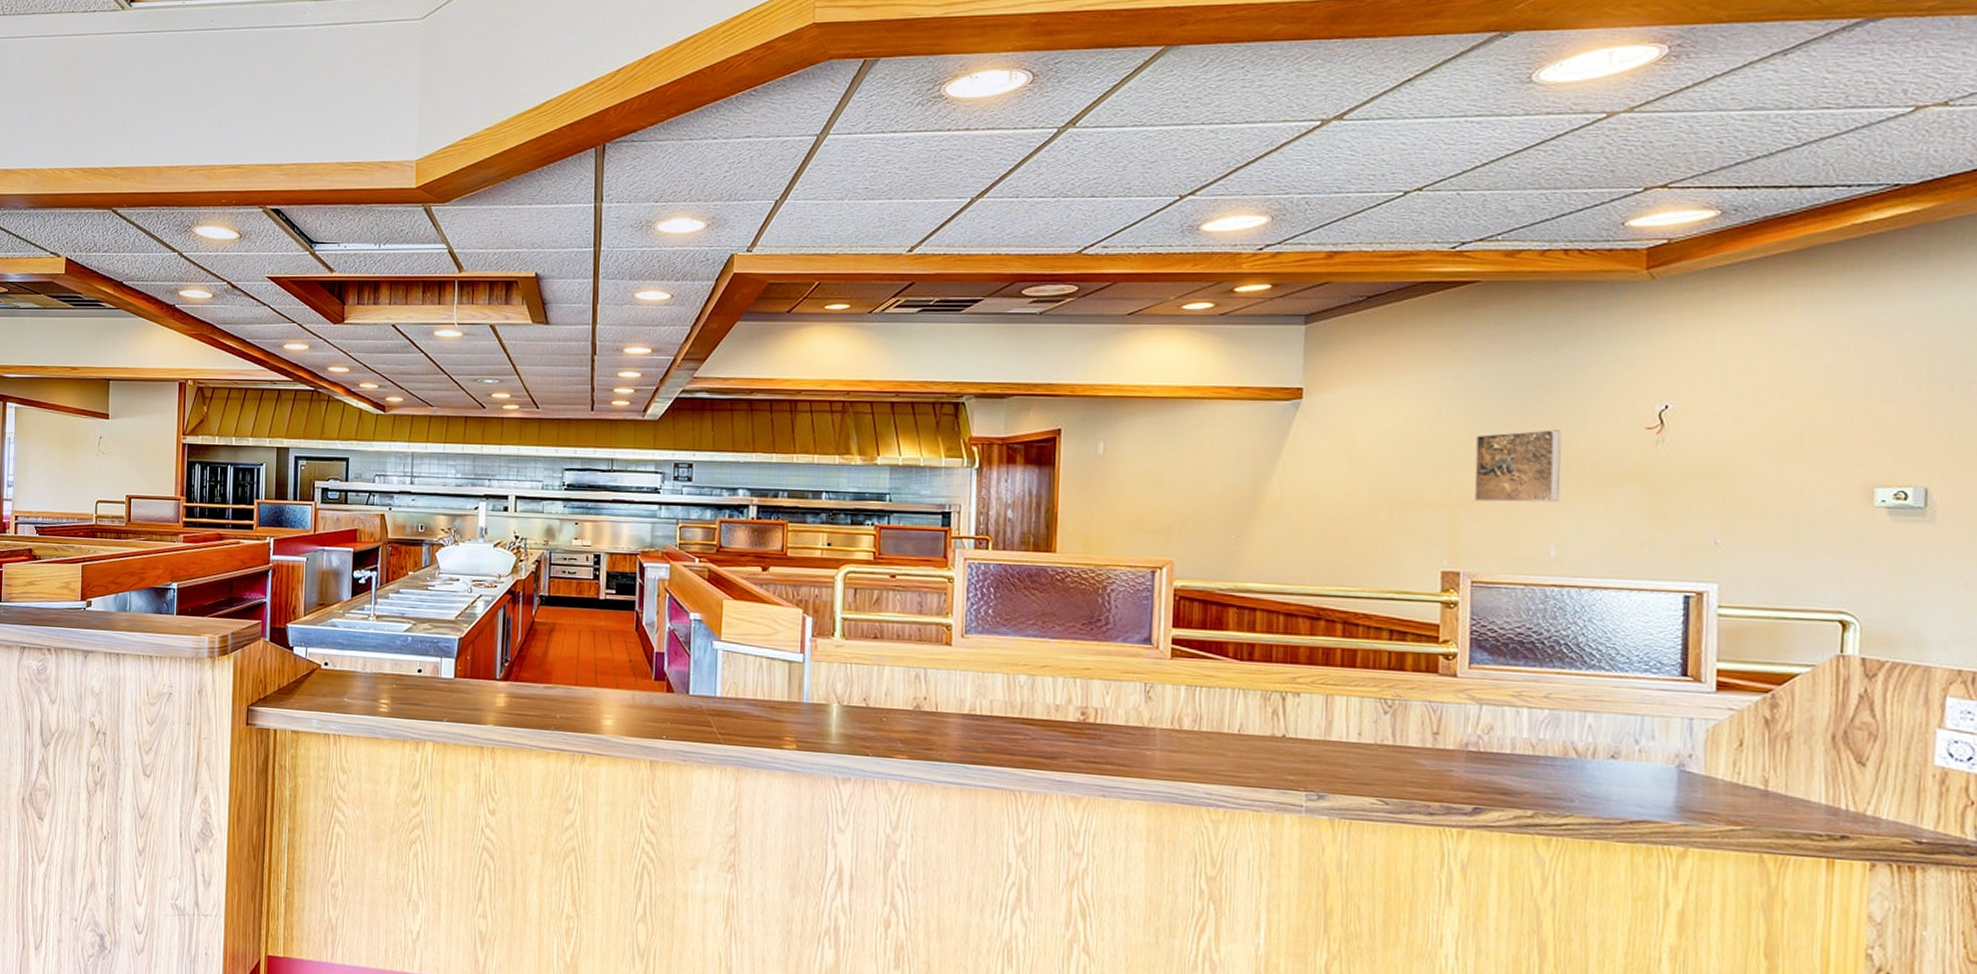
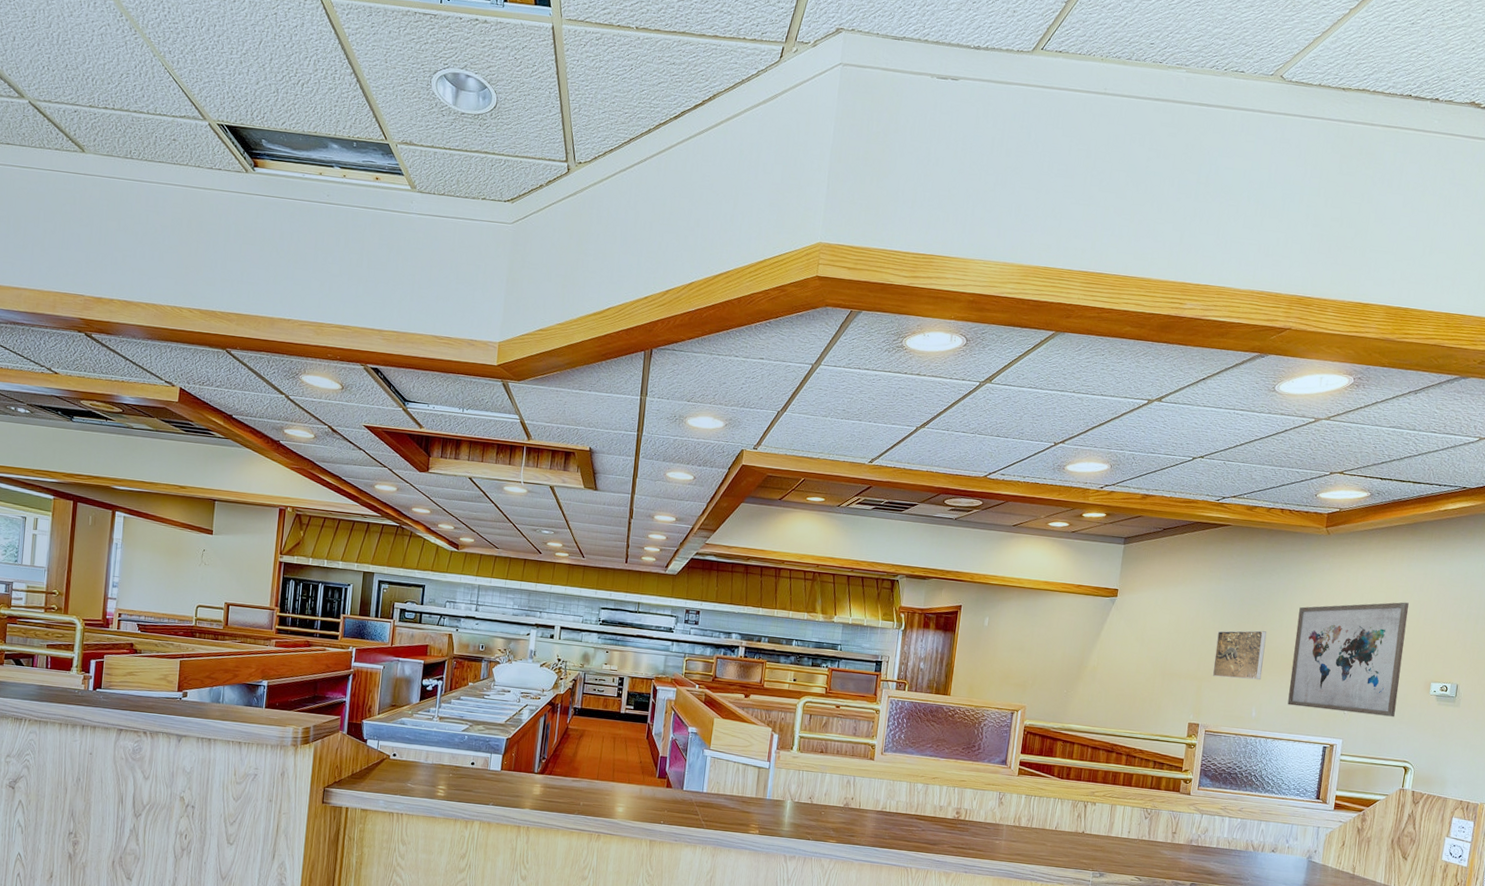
wall art: none [1611,368,1816,545] -> present [1287,602,1409,717]

